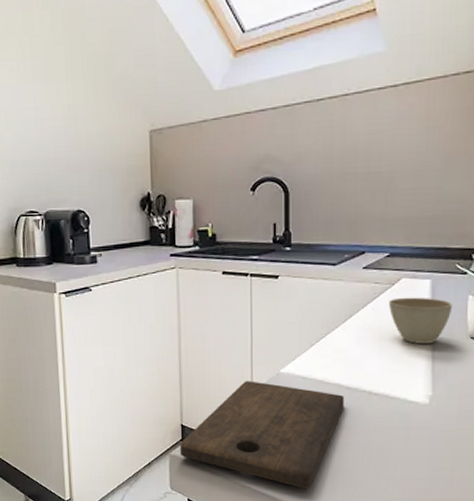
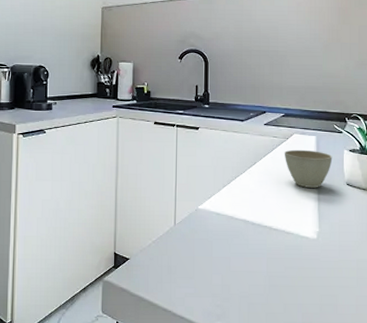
cutting board: present [179,381,345,488] -> none [112,215,250,313]

